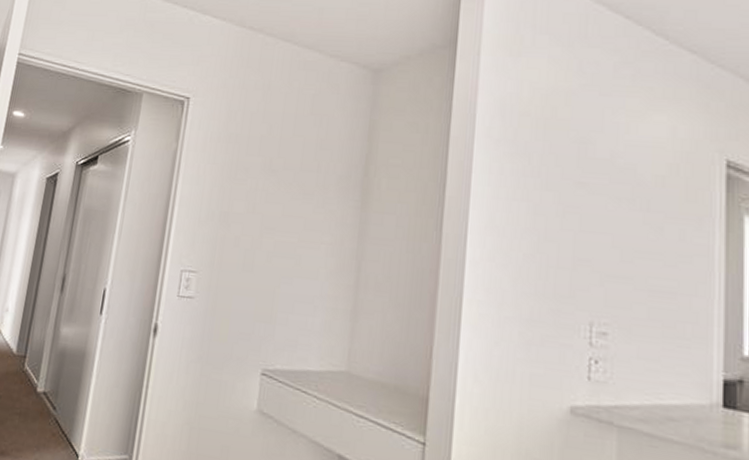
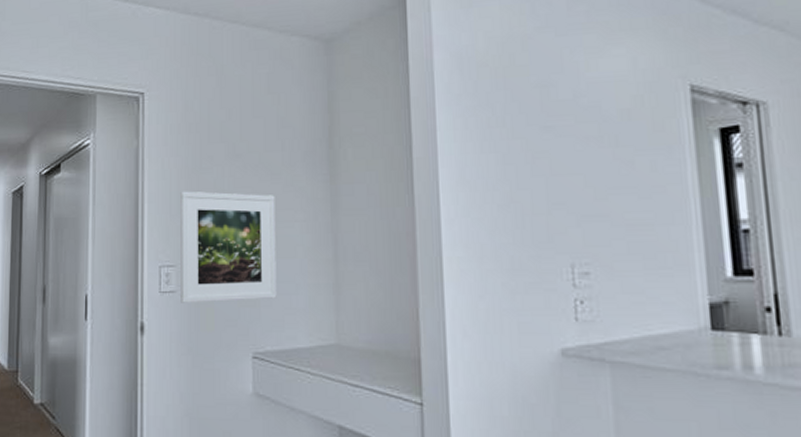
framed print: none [197,199,305,318] -> present [180,191,277,303]

